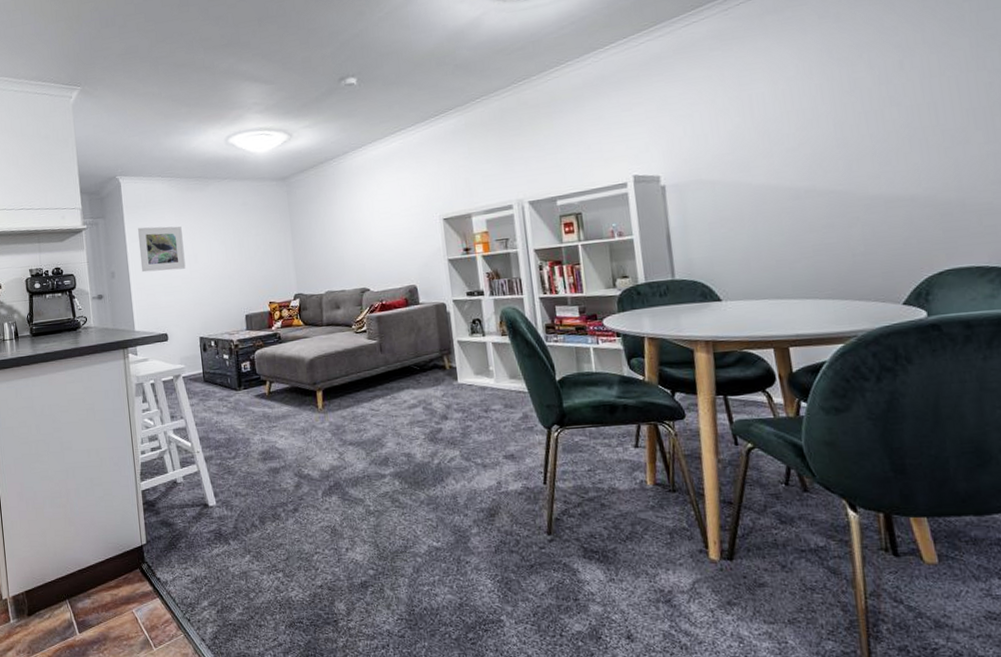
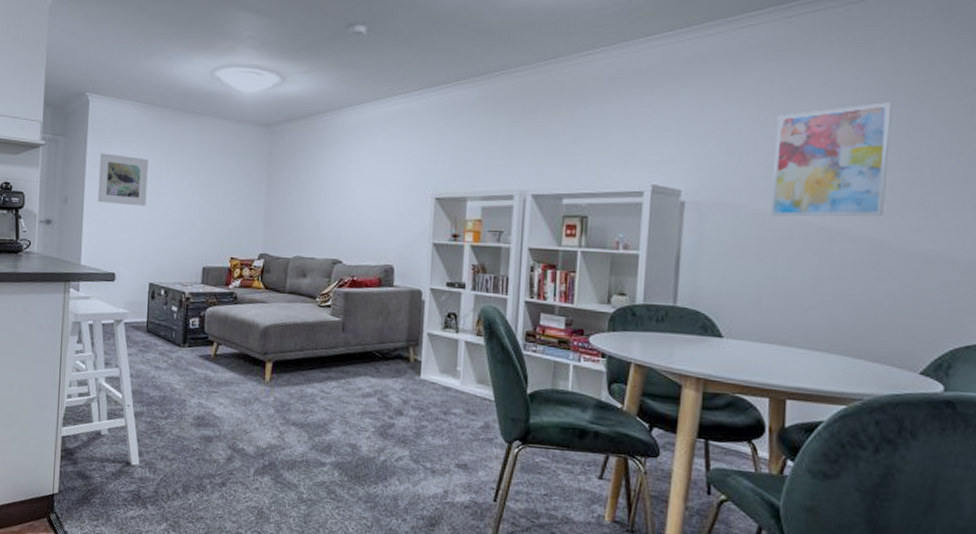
wall art: none [732,69,843,186] -> present [770,102,892,217]

